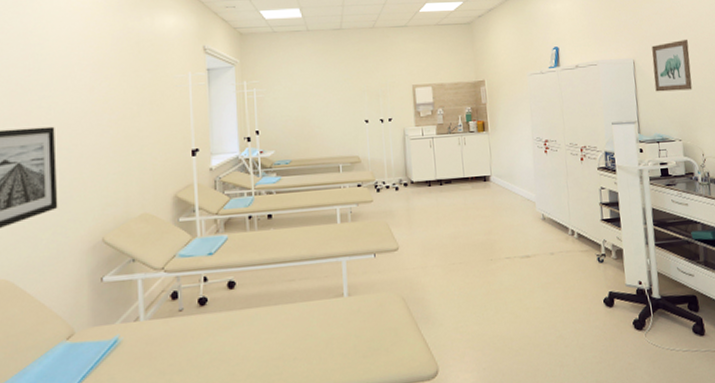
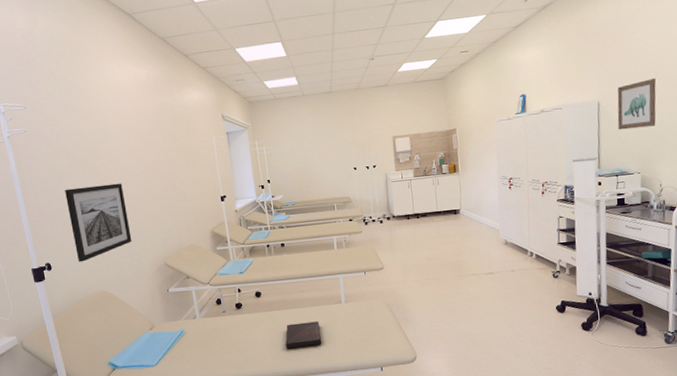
book: none [264,322,315,364] -> present [285,321,322,349]

